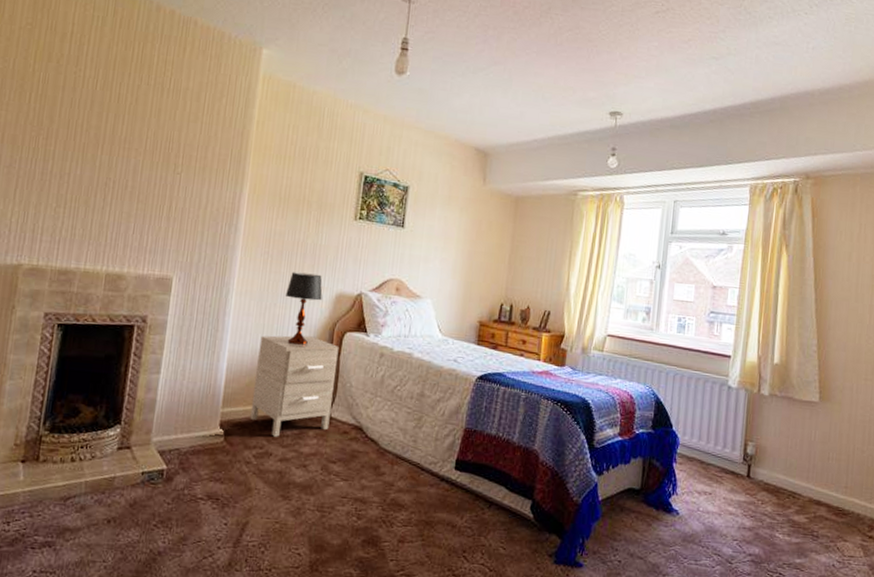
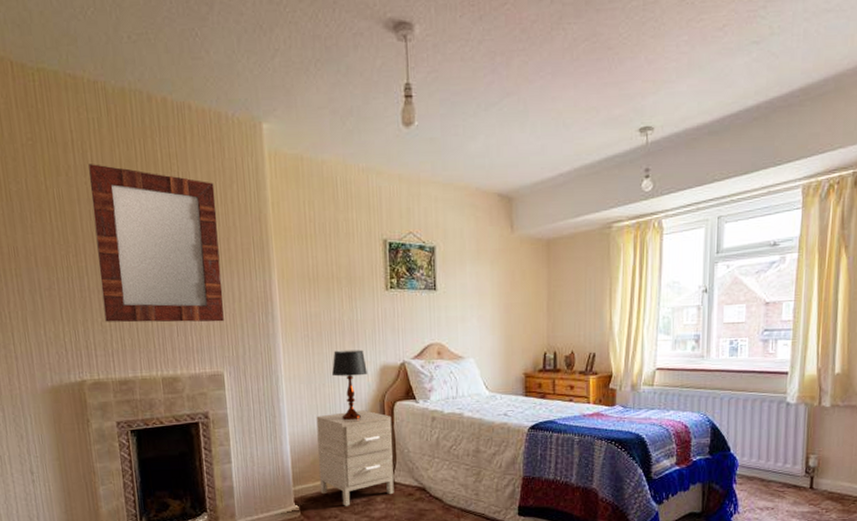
home mirror: none [60,56,204,226] -> present [89,164,224,323]

